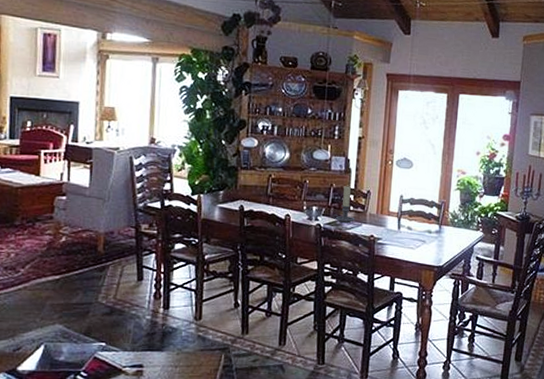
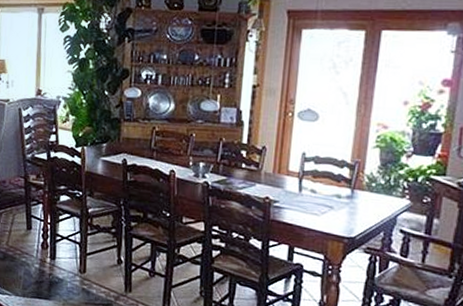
candle holder: present [333,186,355,224] -> none [222,140,248,183]

